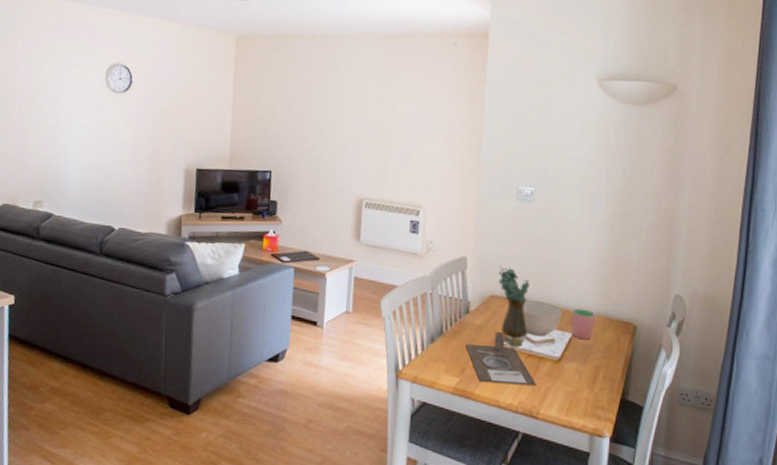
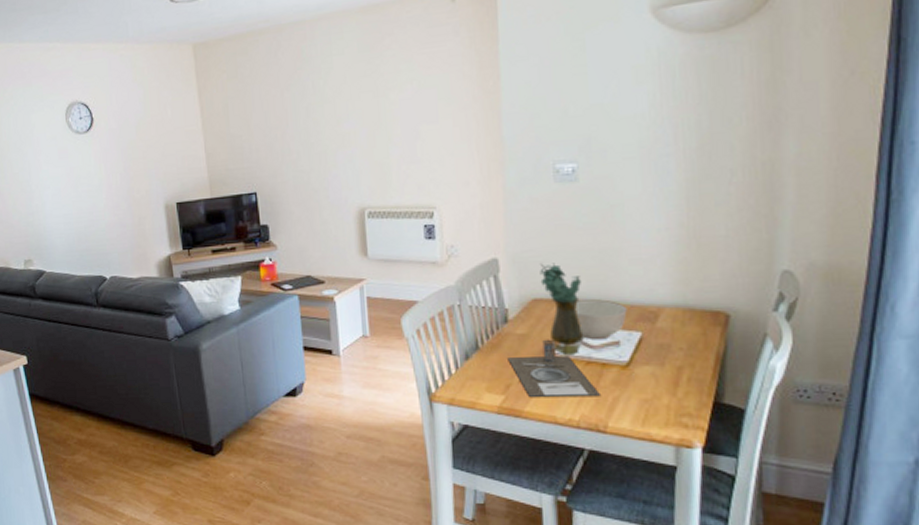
cup: present [571,308,596,340] -> none [640,302,673,338]

